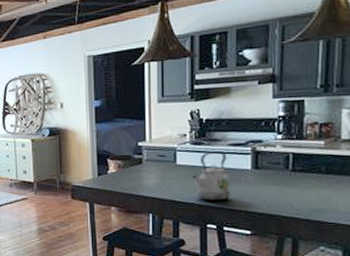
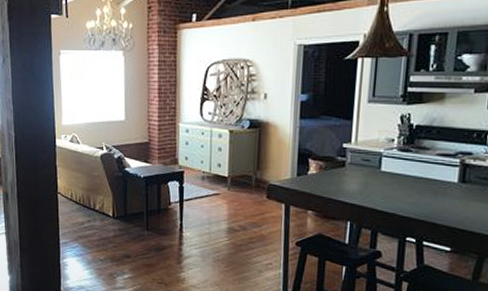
kettle: present [192,150,231,201] -> none [396,159,435,213]

